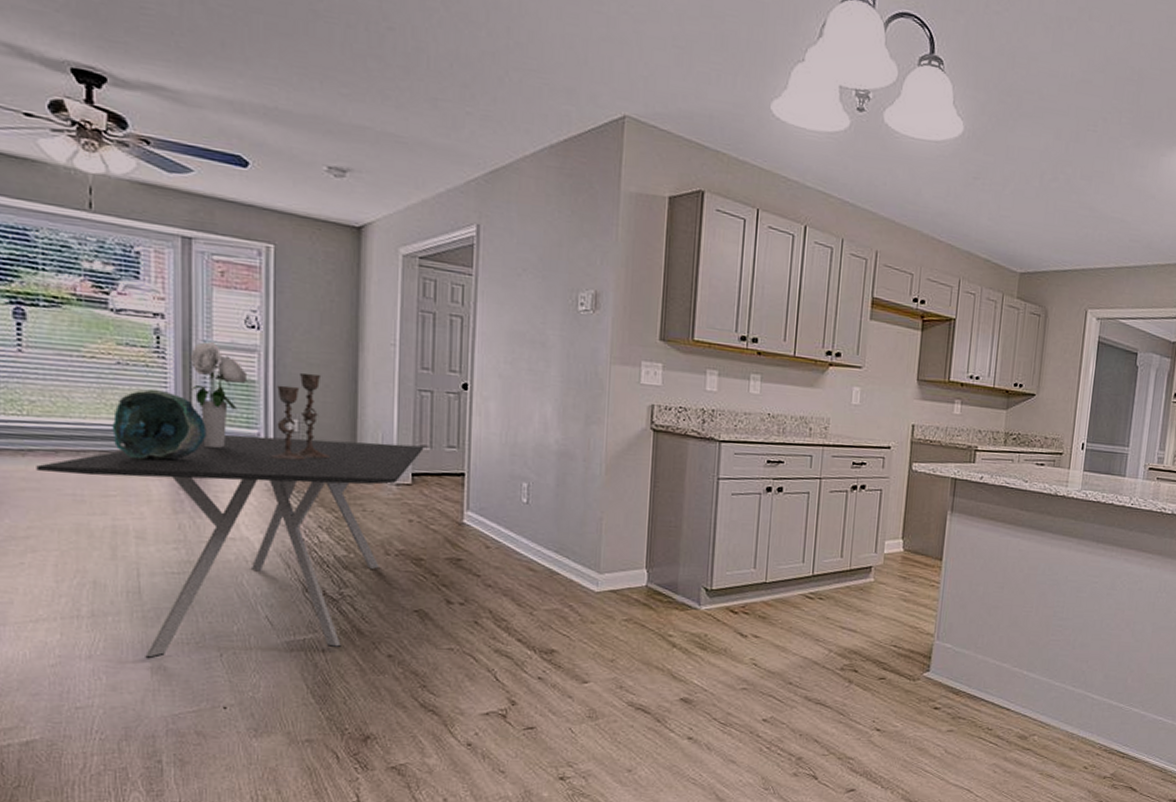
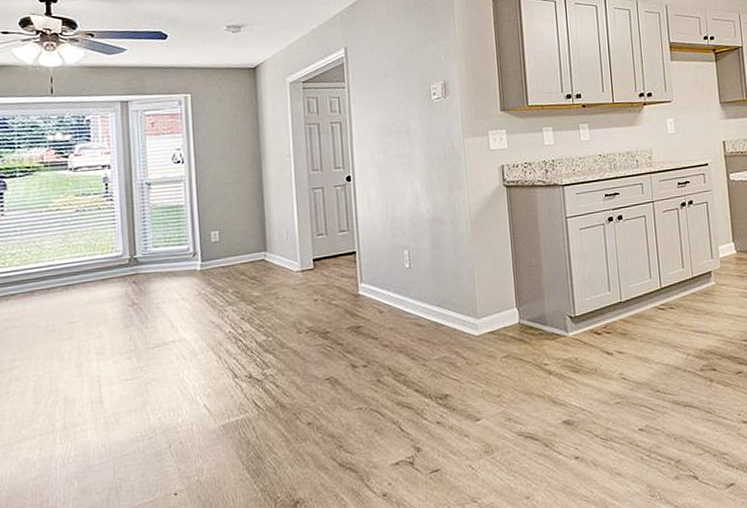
dining table: present [36,434,424,659] -> none [17,235,321,460]
decorative bowl: present [112,388,207,460] -> none [74,226,148,288]
bouquet: present [189,342,246,448] -> none [131,180,176,267]
candlestick: present [270,372,331,461] -> none [198,190,247,268]

